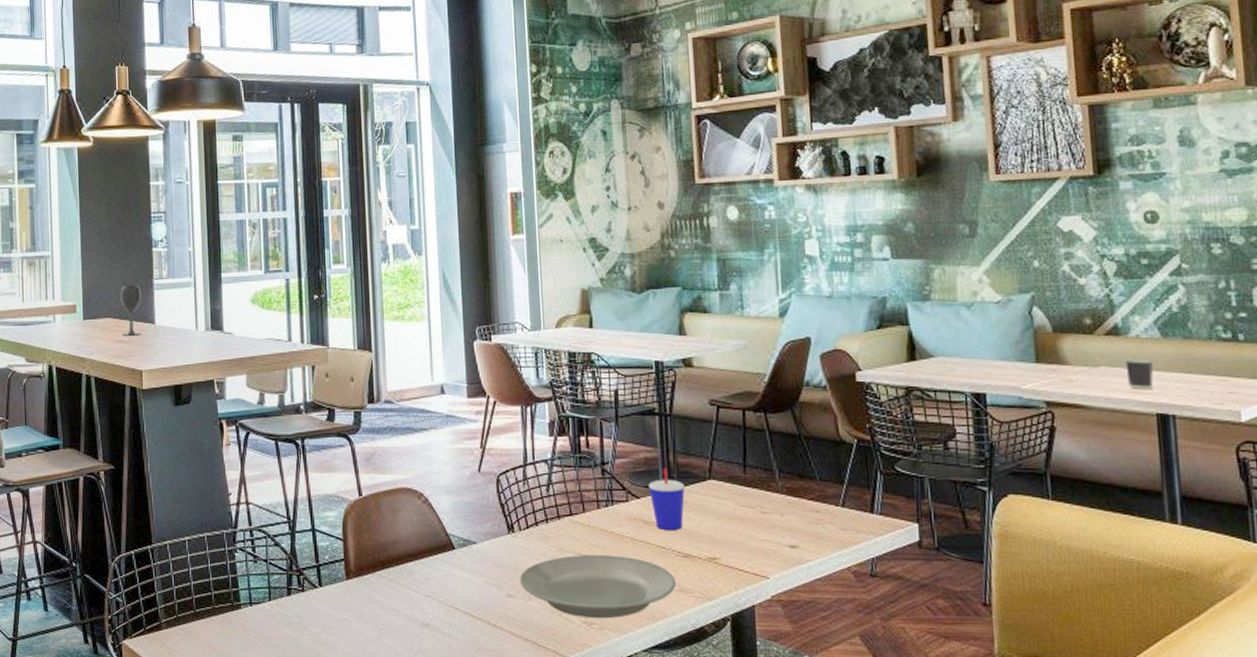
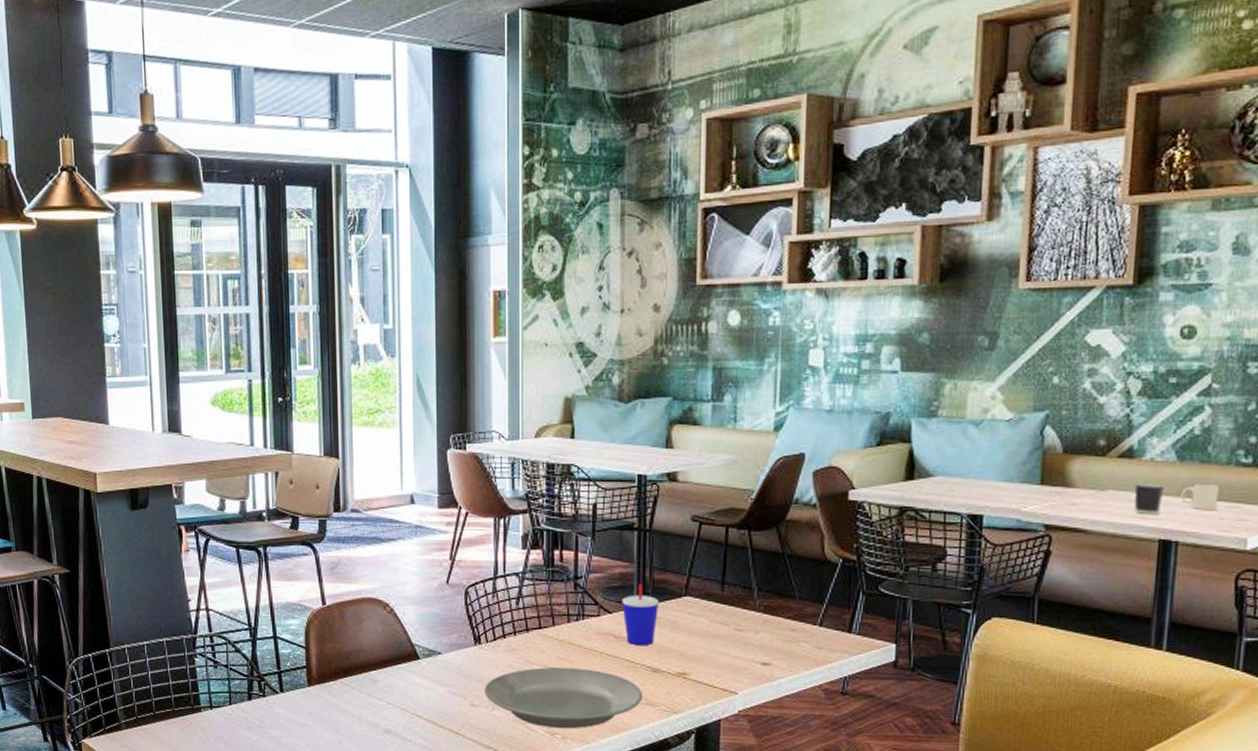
wine glass: present [120,284,141,336] -> none [71,382,94,436]
cup: none [1170,358,1207,385] -> present [1180,484,1220,511]

